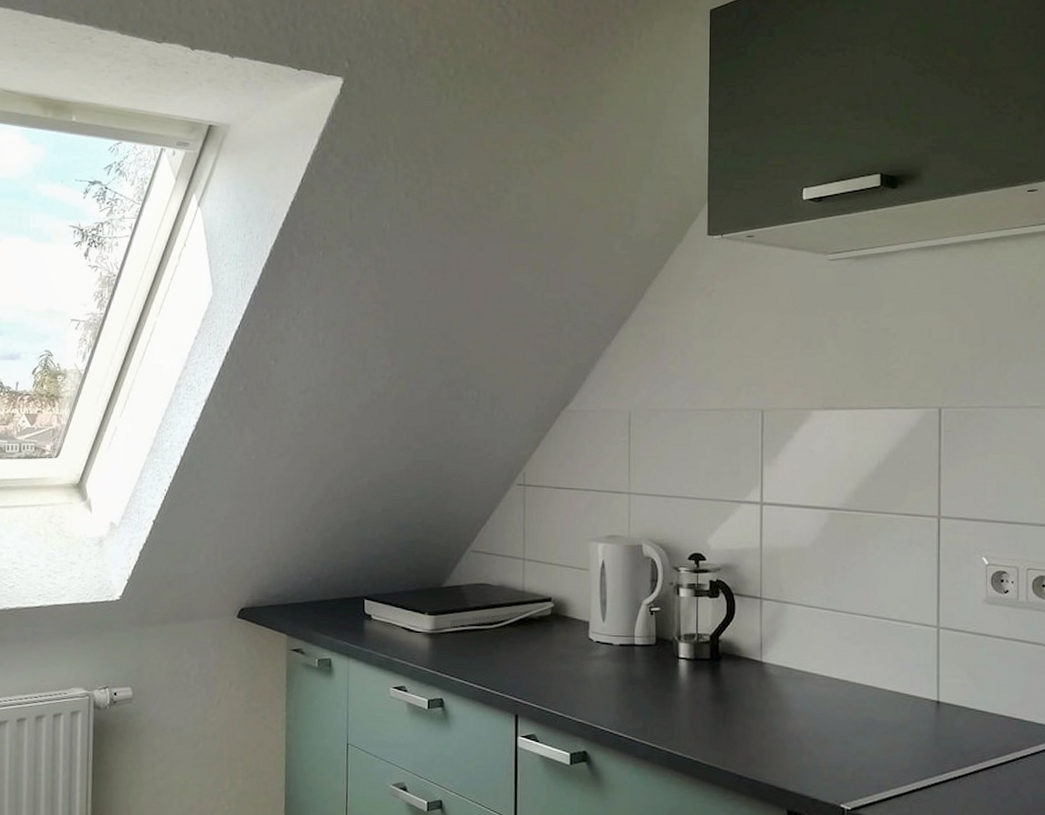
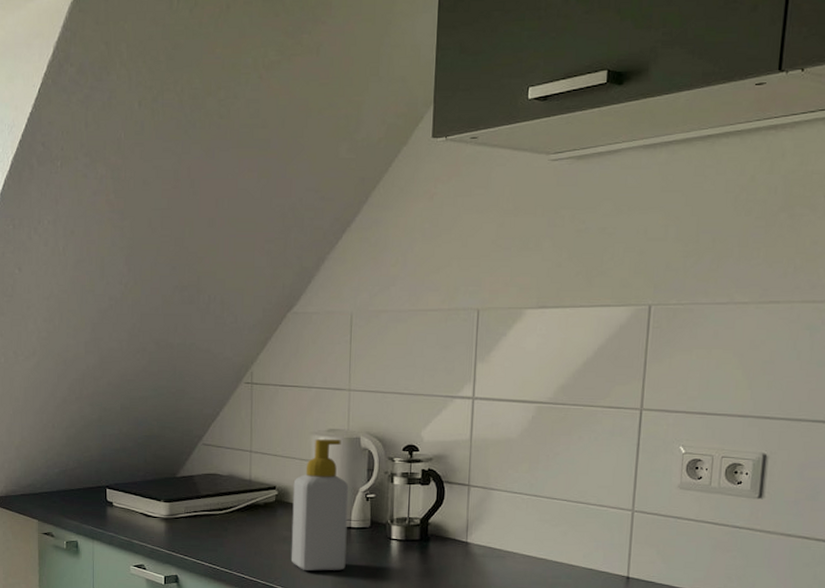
soap bottle: none [569,546,631,694] -> present [290,439,349,571]

